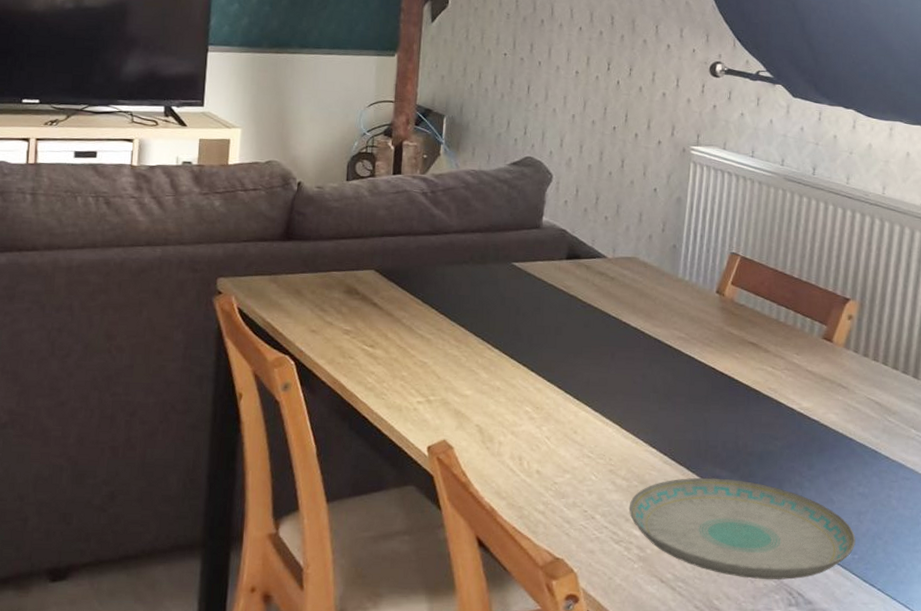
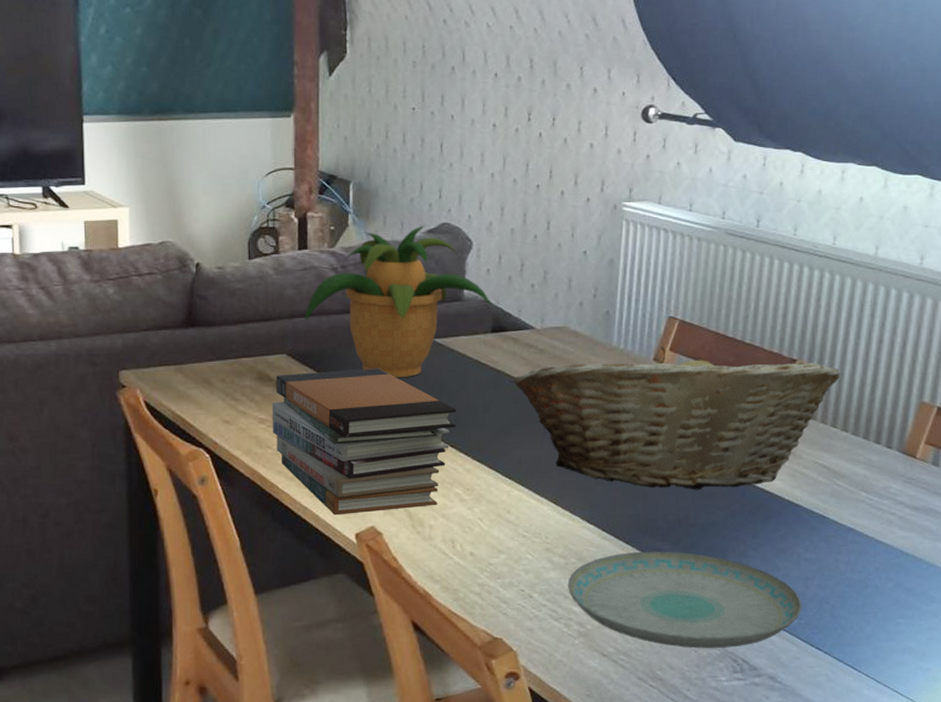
book stack: none [355,287,530,428] -> present [271,368,457,516]
potted plant: none [394,157,569,297] -> present [304,225,493,377]
fruit basket: none [585,279,891,420] -> present [513,346,841,490]

